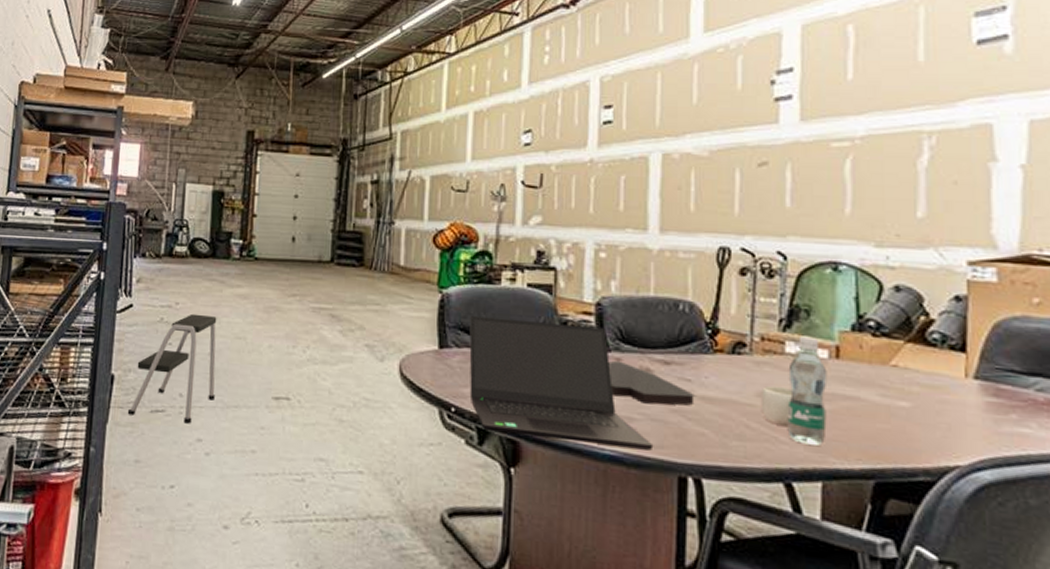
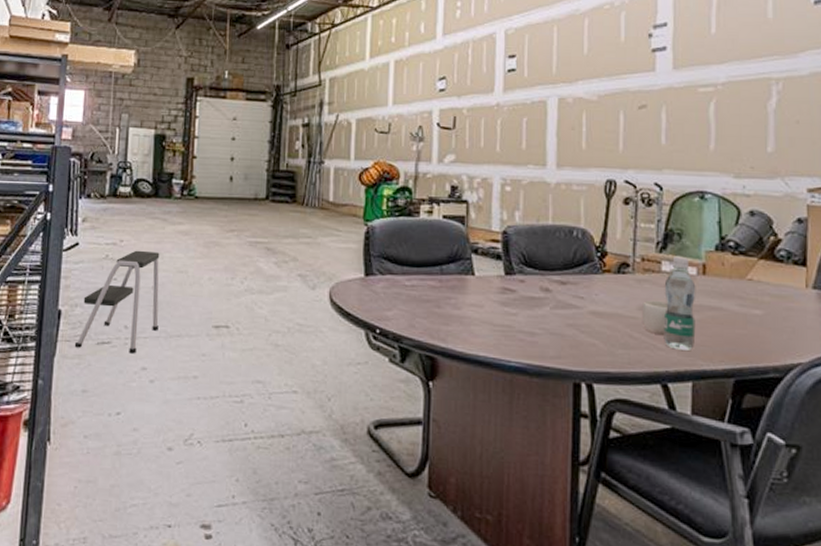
laptop: present [469,316,654,451] -> none [392,246,553,361]
papers: present [608,360,698,406] -> none [513,282,589,320]

